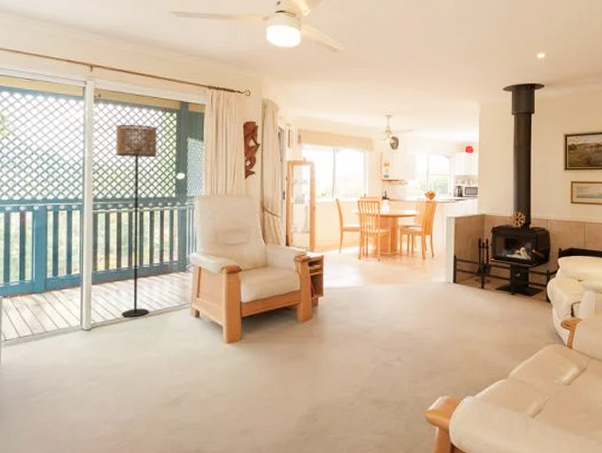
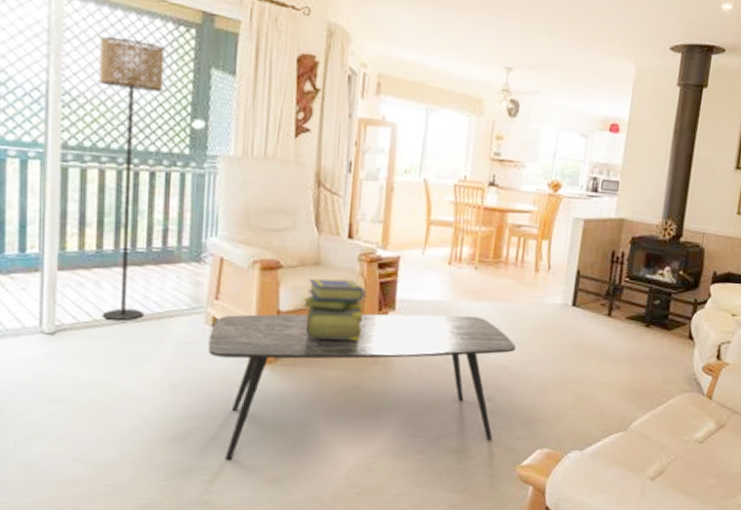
coffee table: none [194,297,414,418] -> present [208,313,516,461]
stack of books: none [257,275,301,322] -> present [301,278,366,340]

